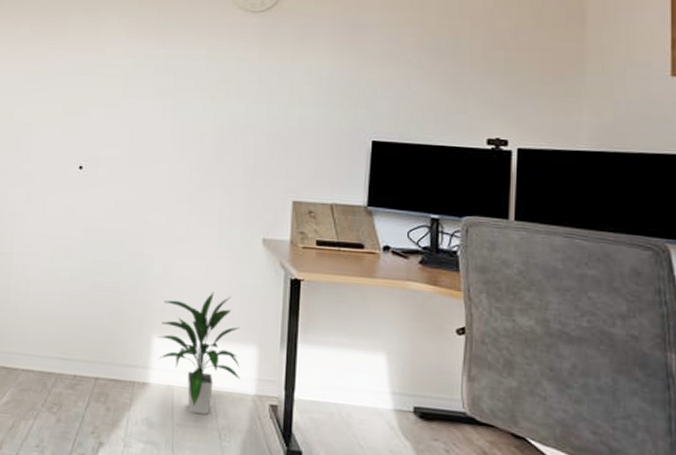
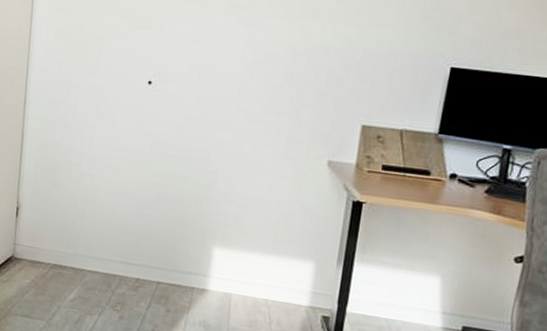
indoor plant: present [158,292,241,415] -> none [219,209,298,322]

